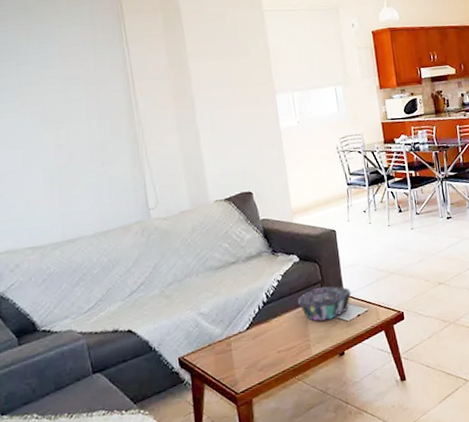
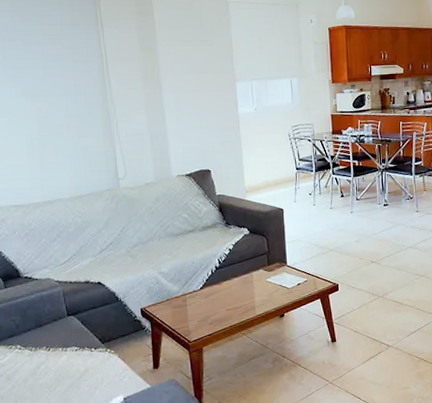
decorative bowl: present [298,286,352,322] -> none [246,257,294,287]

